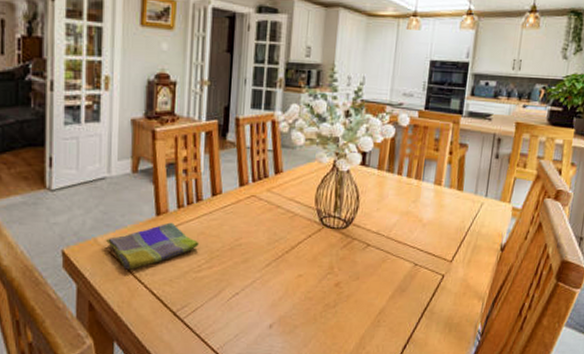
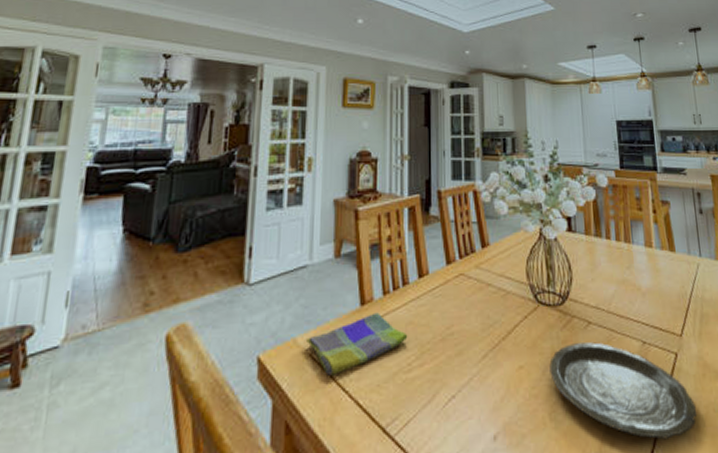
plate: none [325,261,451,338] -> present [549,342,697,440]

